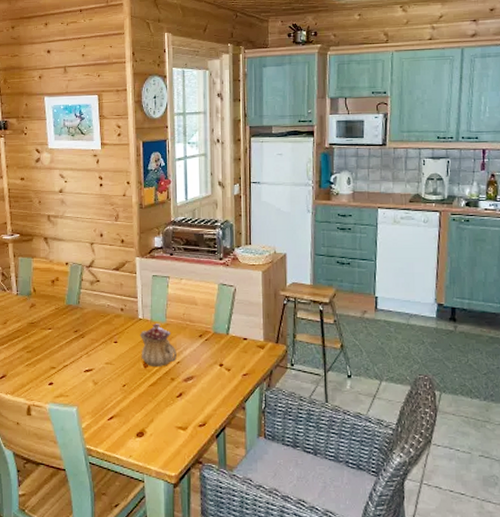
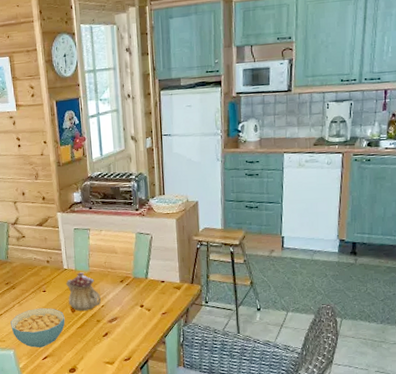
cereal bowl: none [76,360,136,406] -> present [10,307,65,348]

